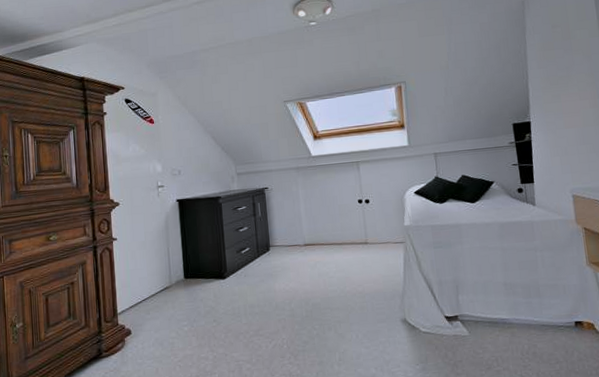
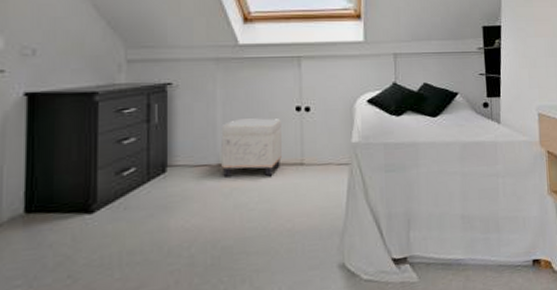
ottoman: none [305,209,351,254] -> present [221,118,282,177]

